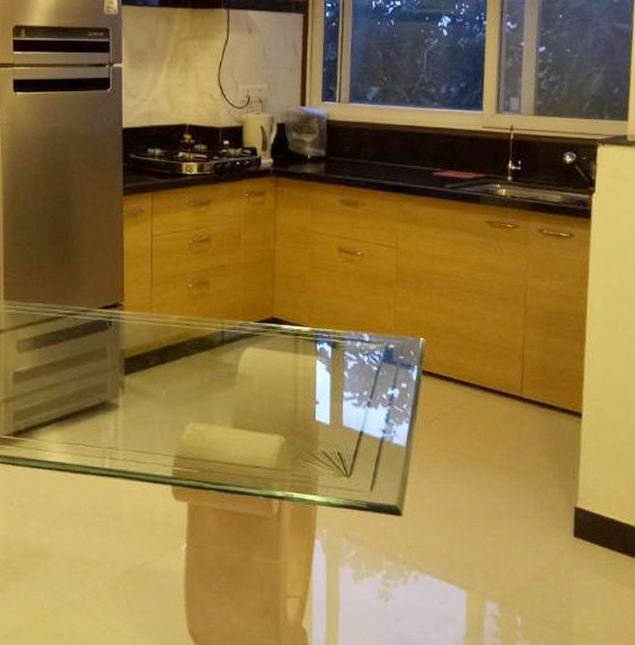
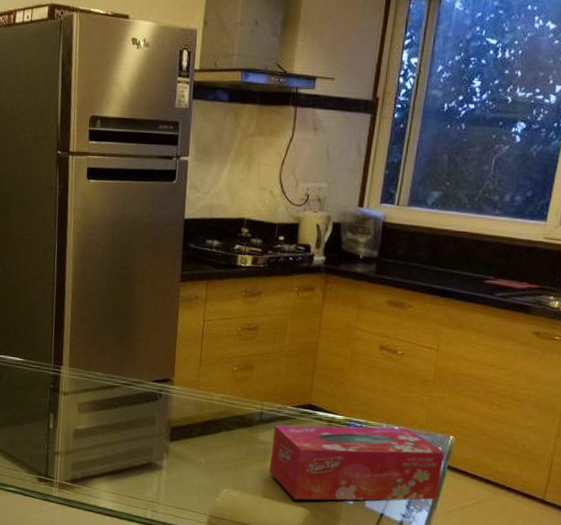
tissue box: none [237,334,418,426] -> present [269,425,445,501]

